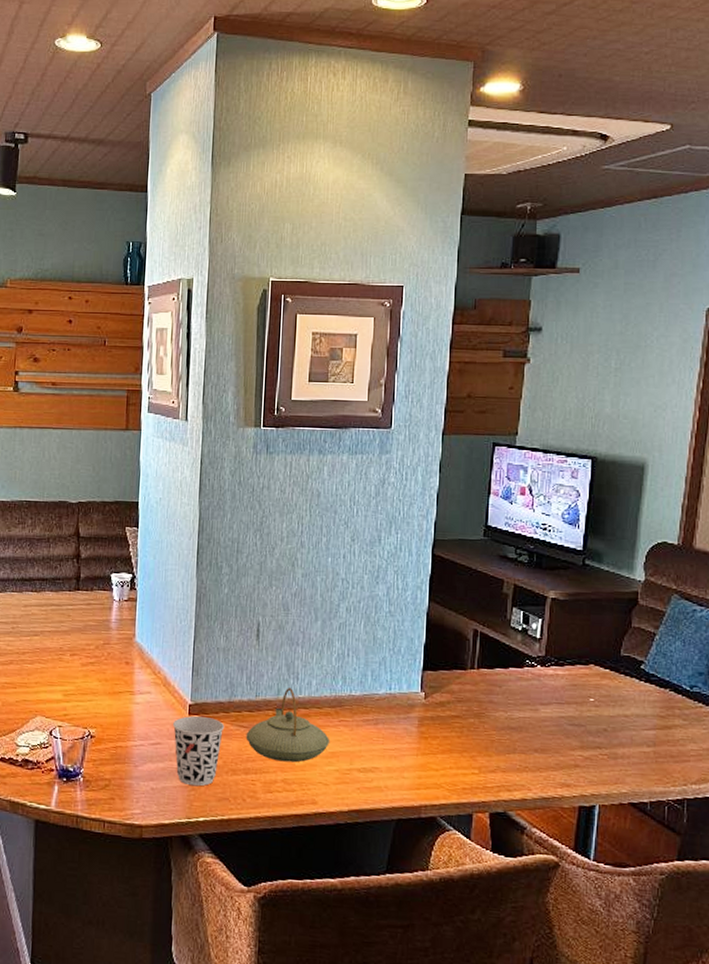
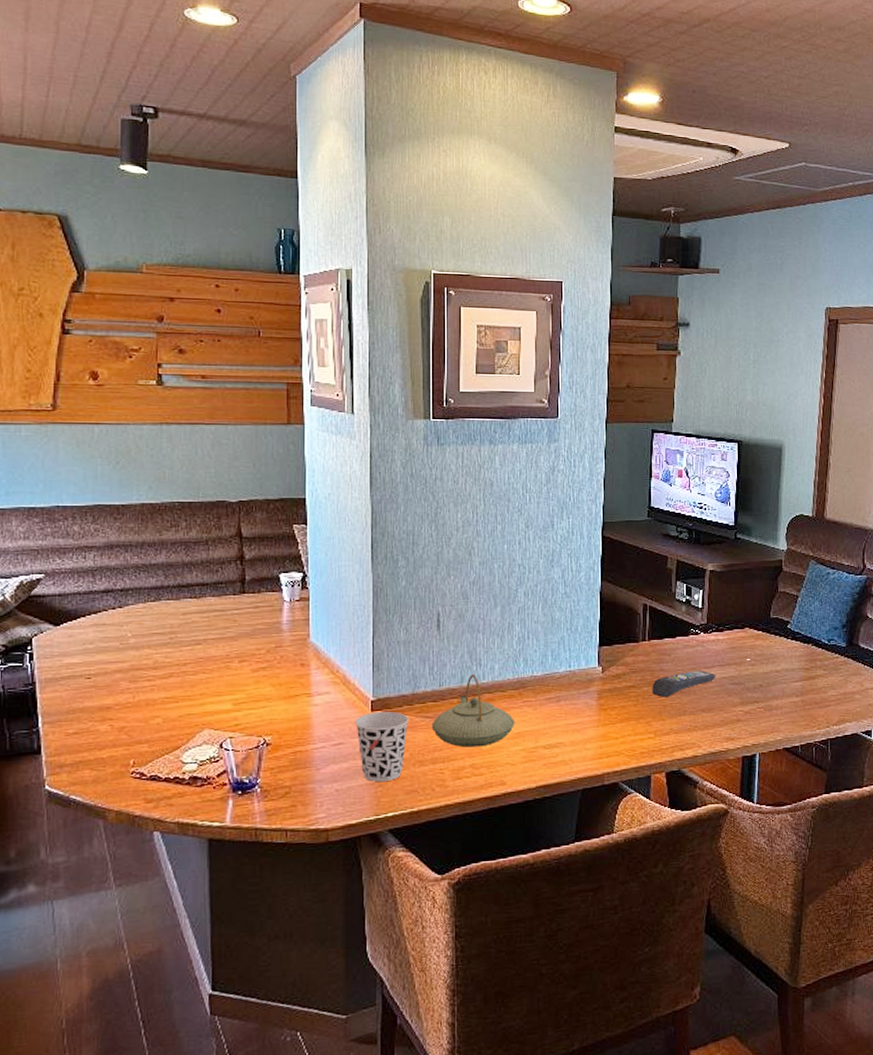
remote control: none [479,706,553,732] -> present [652,670,716,697]

